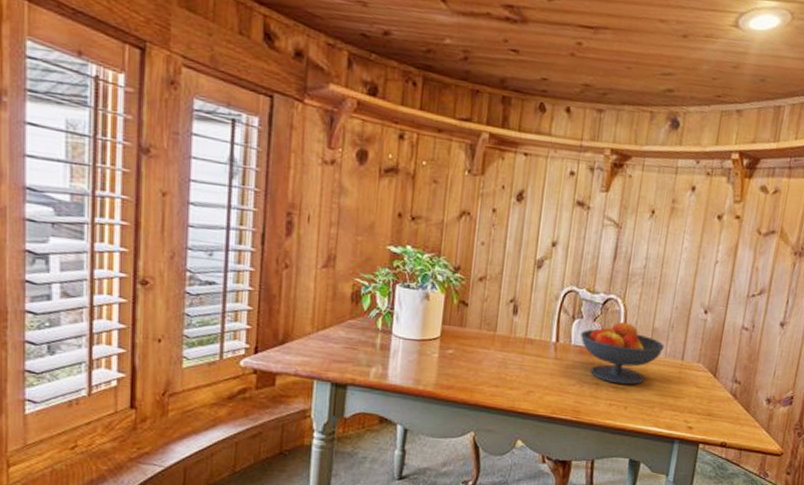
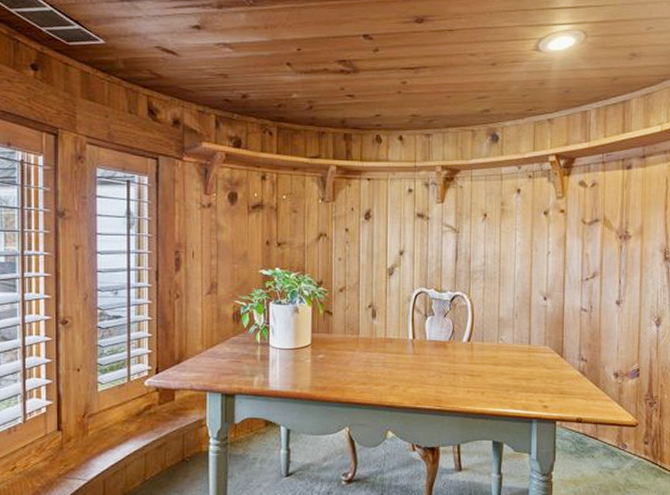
fruit bowl: present [580,321,664,385] -> none [433,314,511,372]

